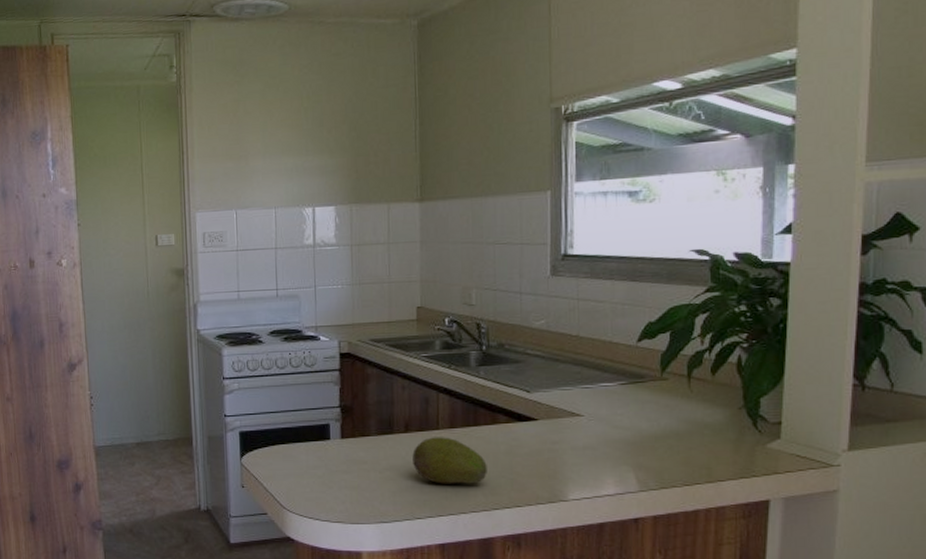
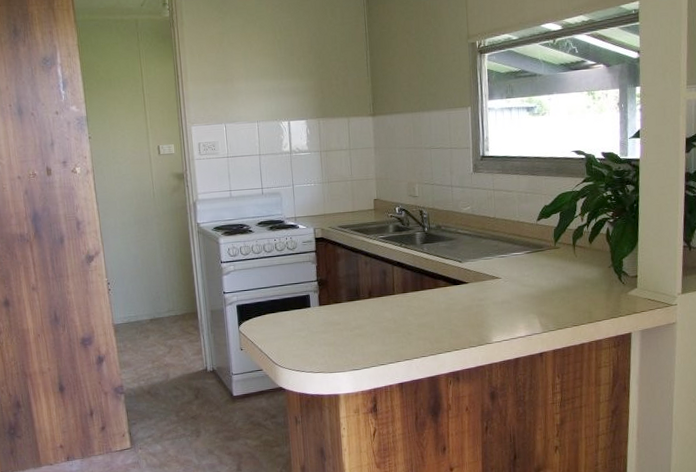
fruit: present [412,437,487,484] -> none [375,300,432,337]

